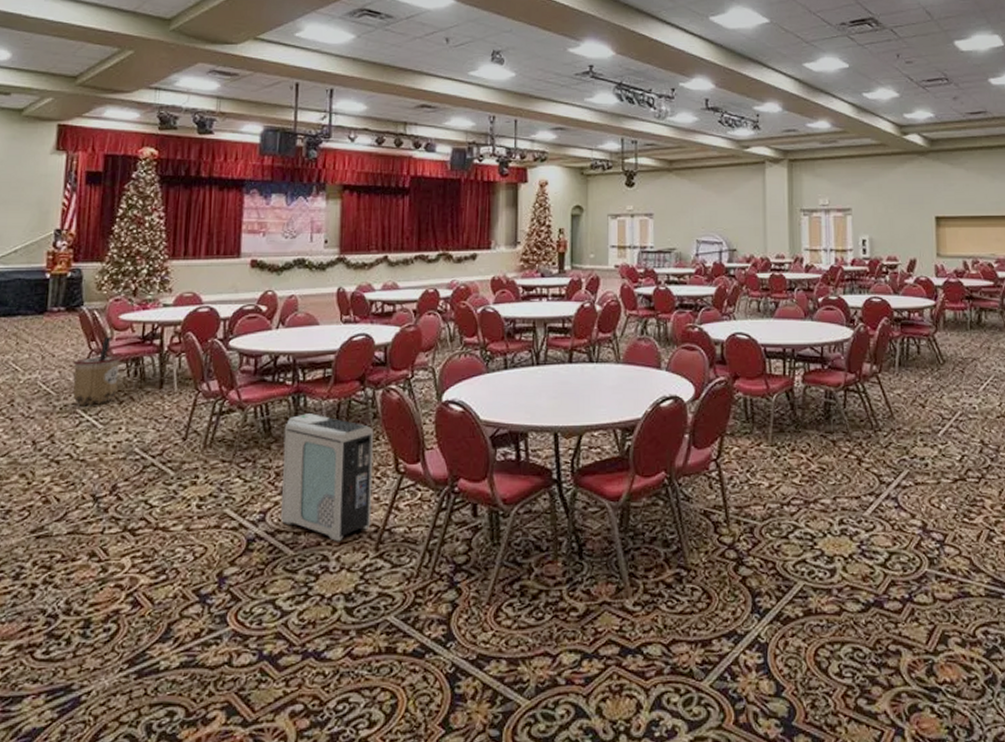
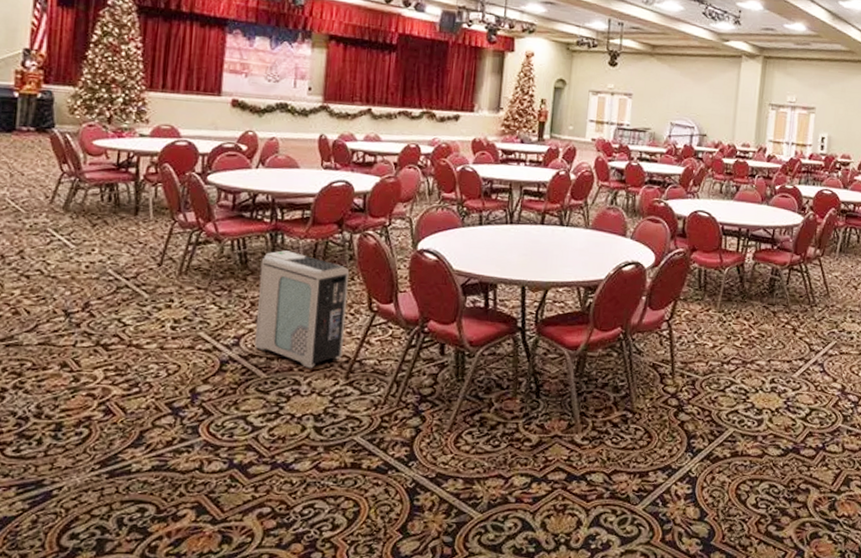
trash can: present [73,336,121,406] -> none [43,160,95,226]

